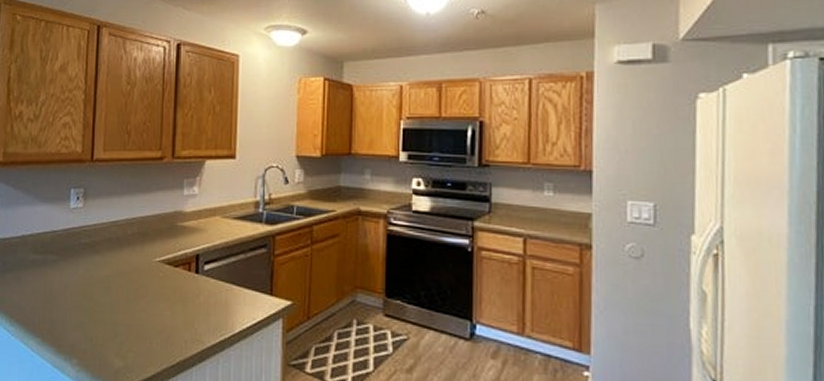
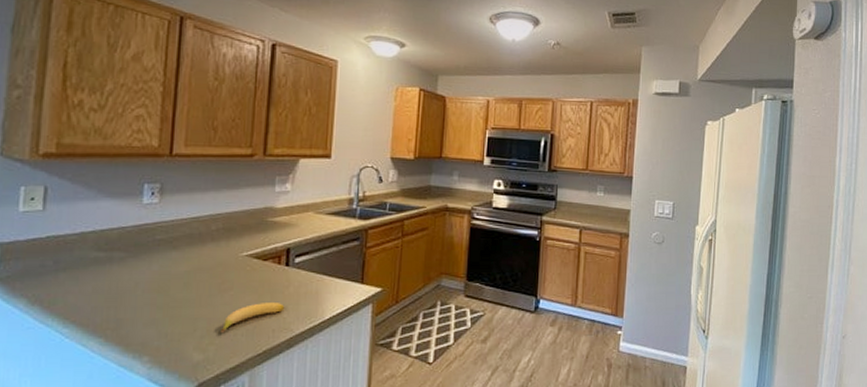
banana: none [138,311,196,341] -> present [220,303,285,334]

